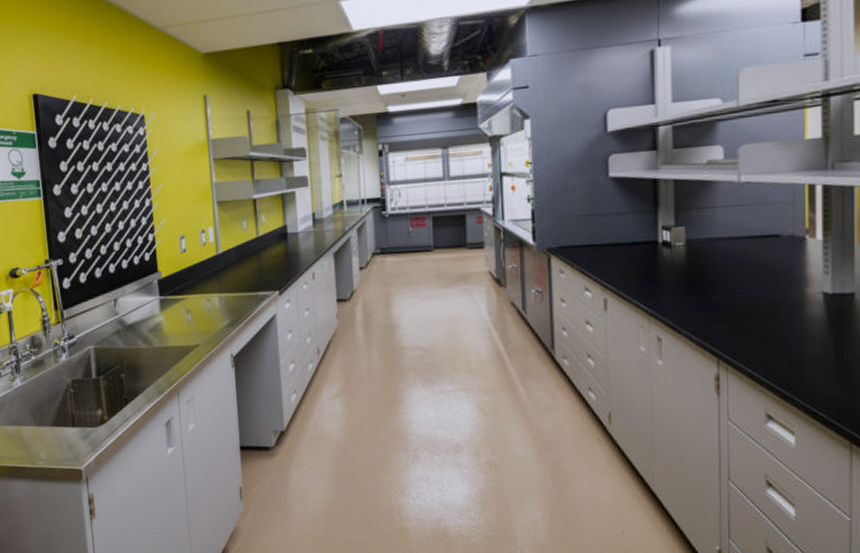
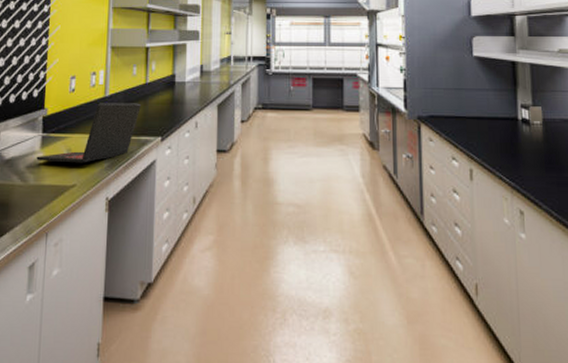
laptop: none [157,258,255,324] -> present [36,103,141,163]

